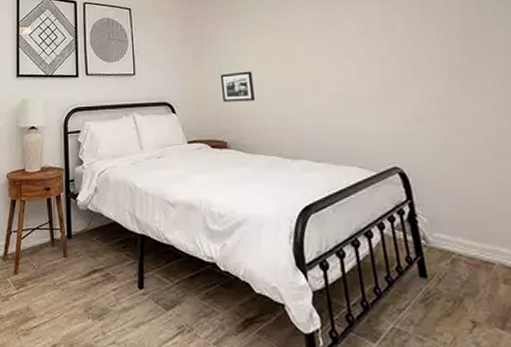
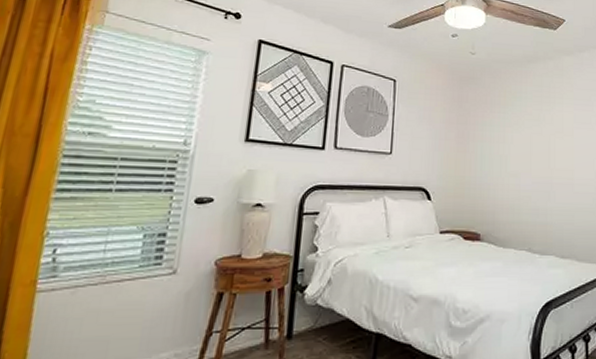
picture frame: present [220,71,255,102] -> none [481,162,513,193]

